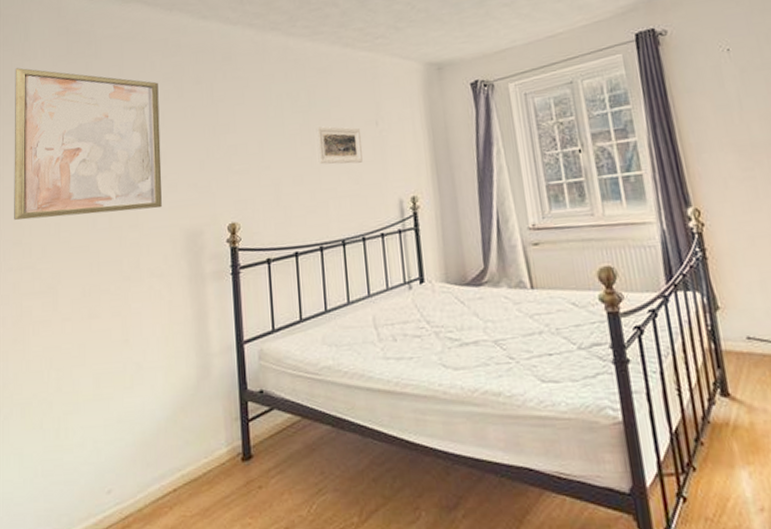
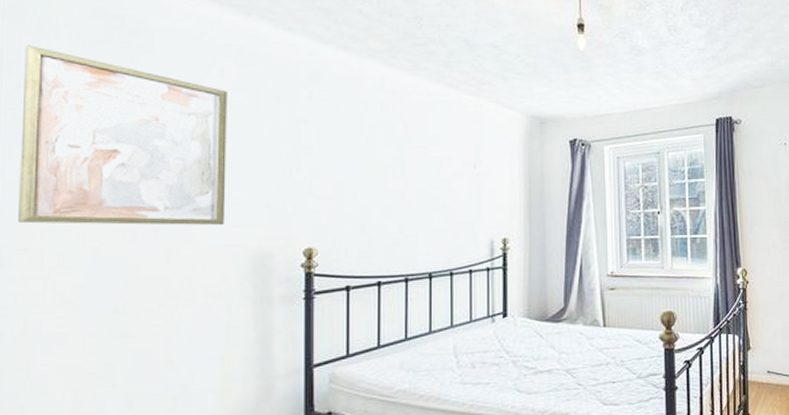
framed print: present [315,126,363,165] -> none [409,161,458,202]

